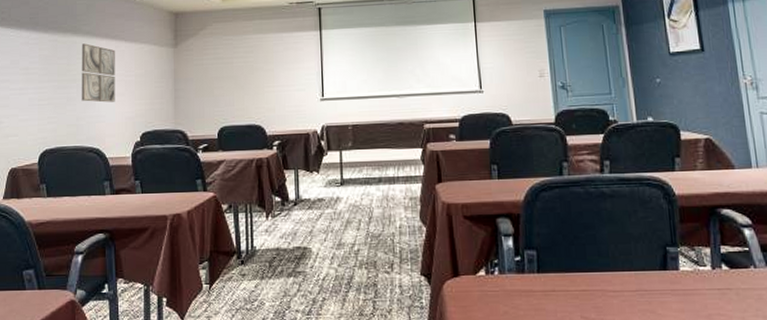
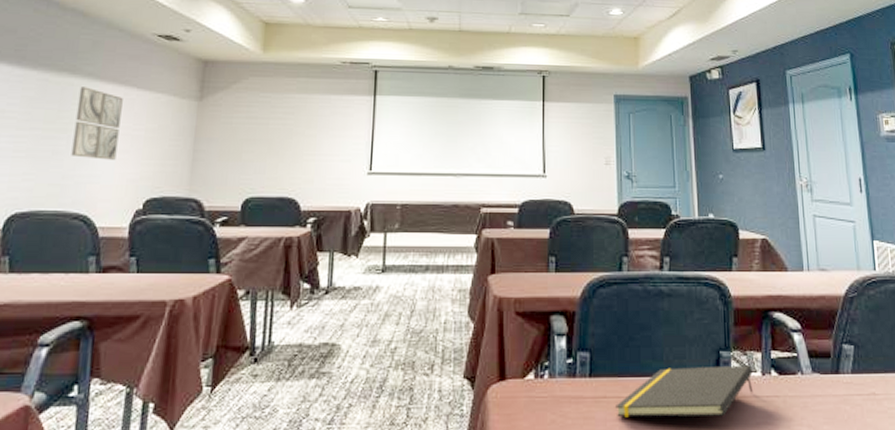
notepad: none [564,260,704,309] -> present [615,365,754,418]

